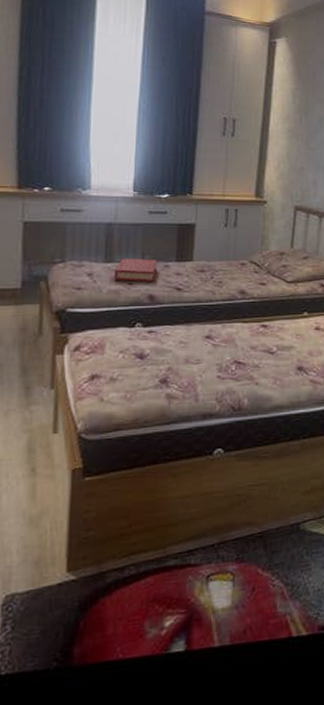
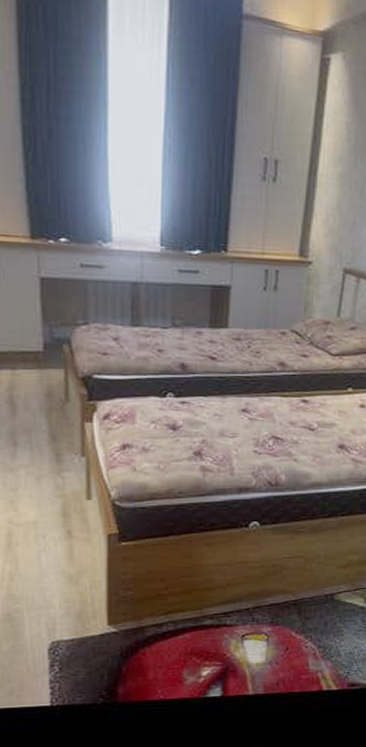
hardback book: present [114,258,157,283] -> none [143,322,189,350]

